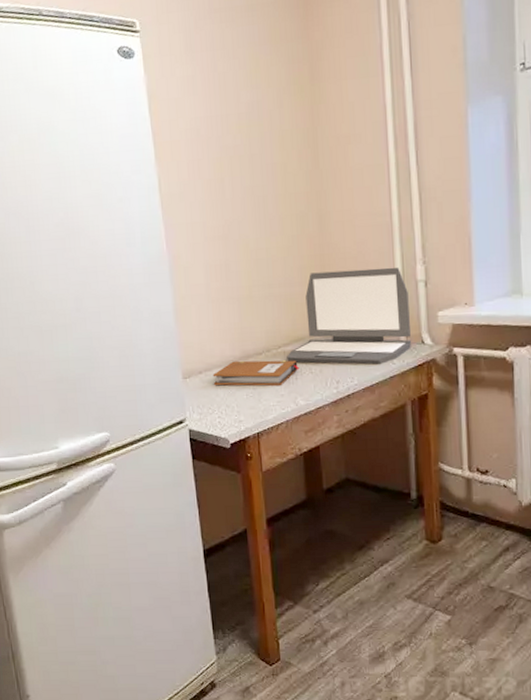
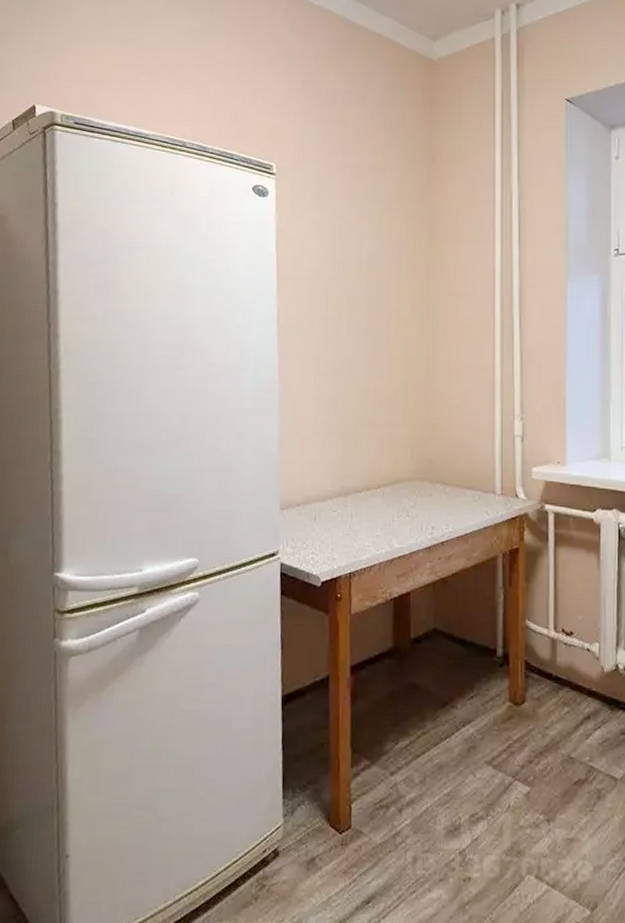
notebook: present [212,360,299,386] -> none [310,496,397,526]
laptop: present [287,267,411,365] -> none [385,417,506,514]

